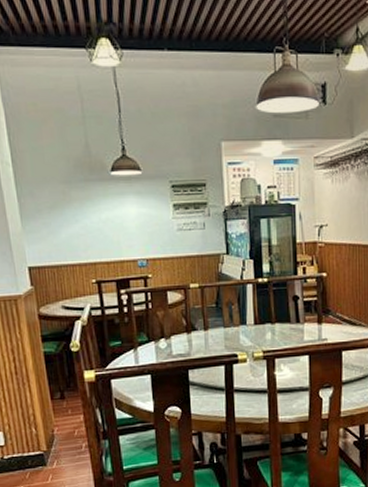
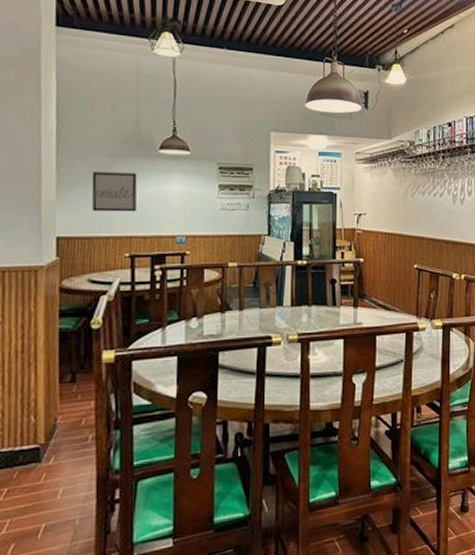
wall art: none [51,198,98,240] -> present [91,171,138,212]

